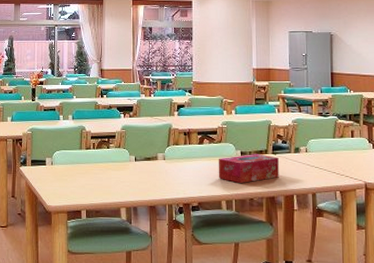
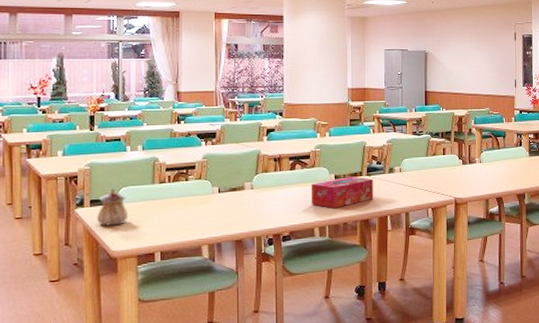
teapot: none [36,151,61,184] -> present [97,188,129,226]

